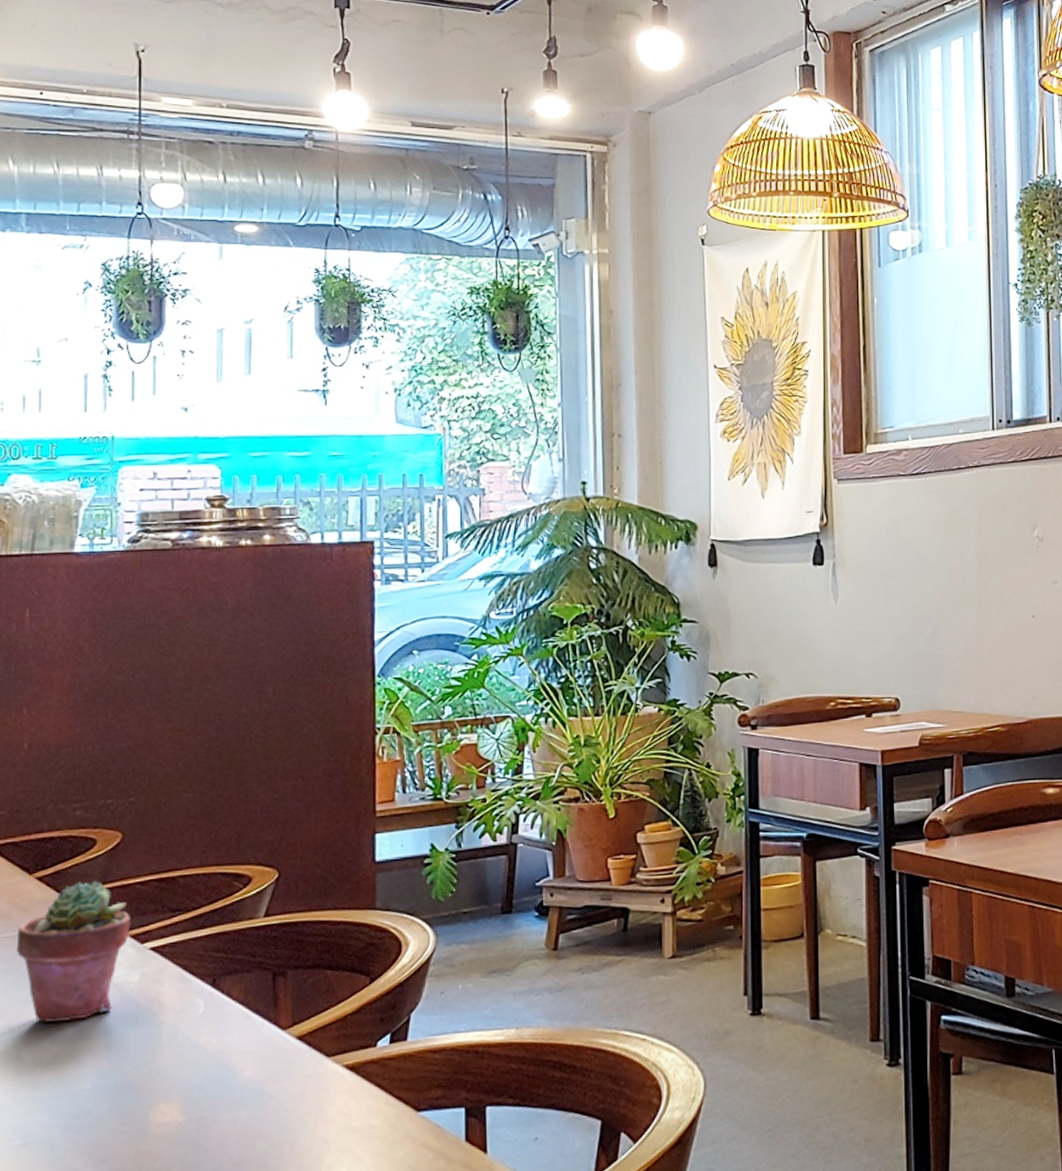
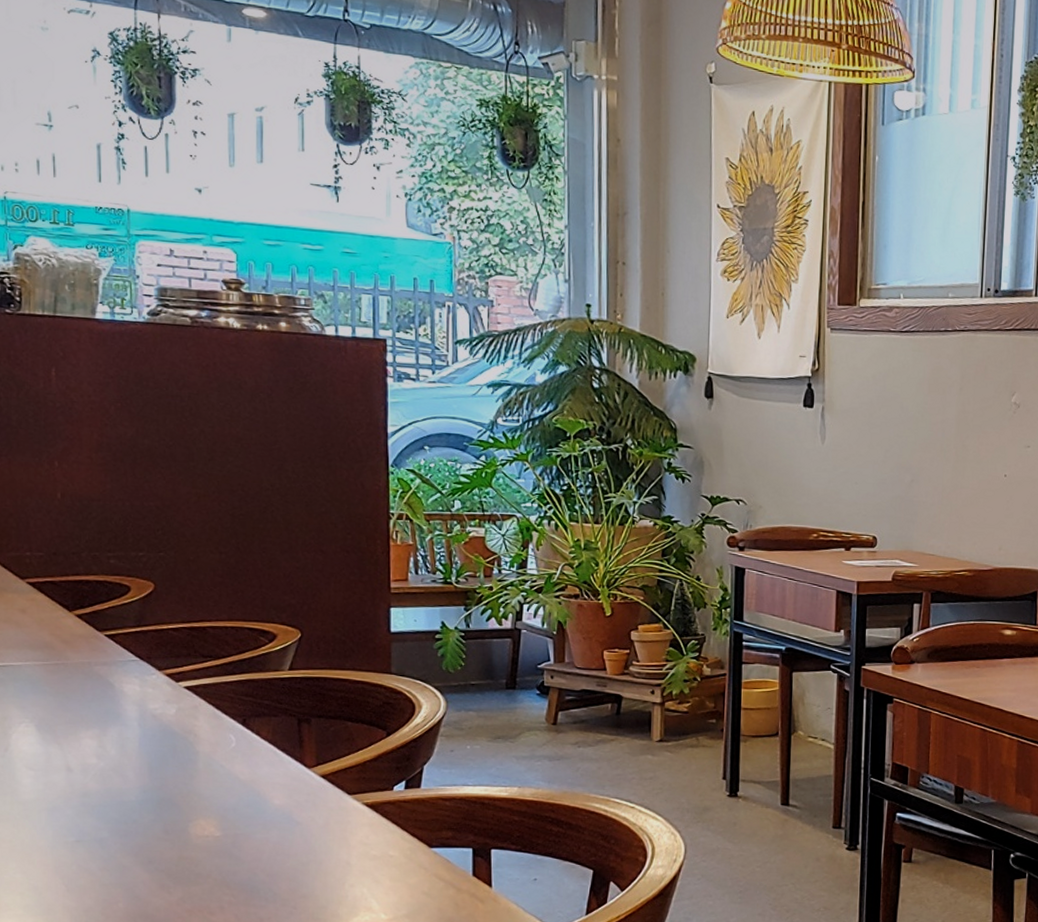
potted succulent: present [16,881,131,1023] -> none [60,623,166,742]

